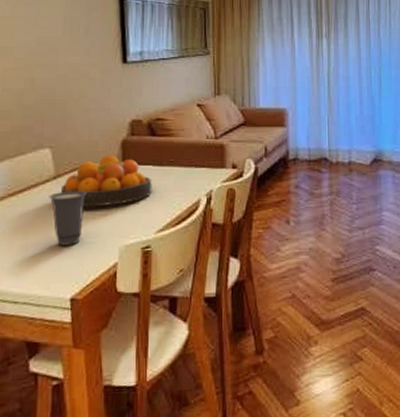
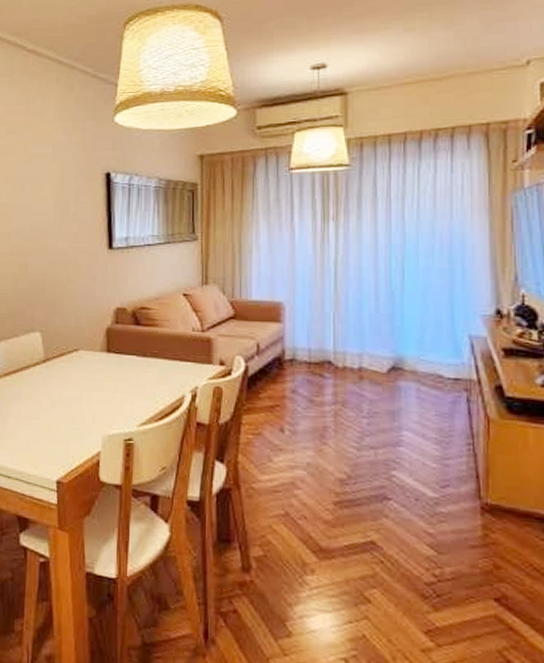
cup: present [49,190,87,246] -> none [38,375,73,429]
fruit bowl: present [60,156,152,208] -> none [49,343,136,394]

